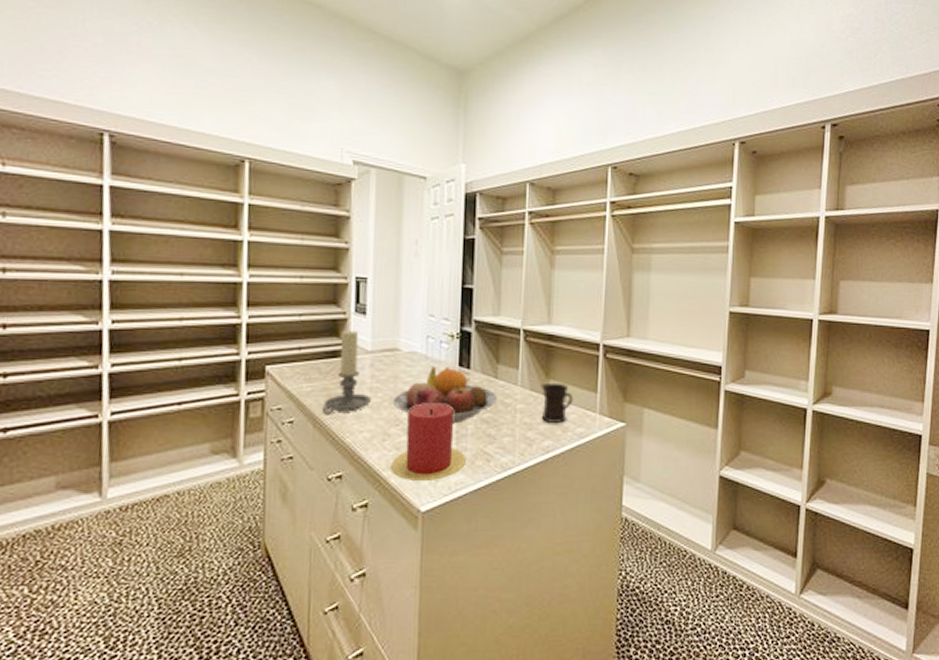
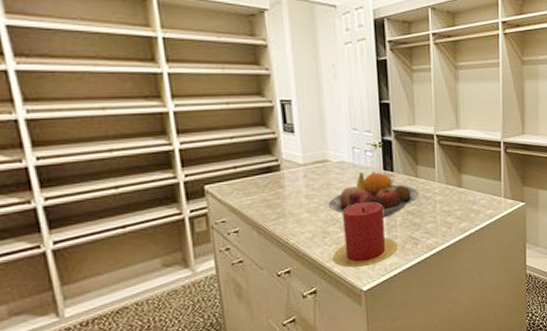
candle holder: present [321,330,371,415] -> none [263,147,308,223]
mug: present [540,382,574,424] -> none [454,176,483,210]

